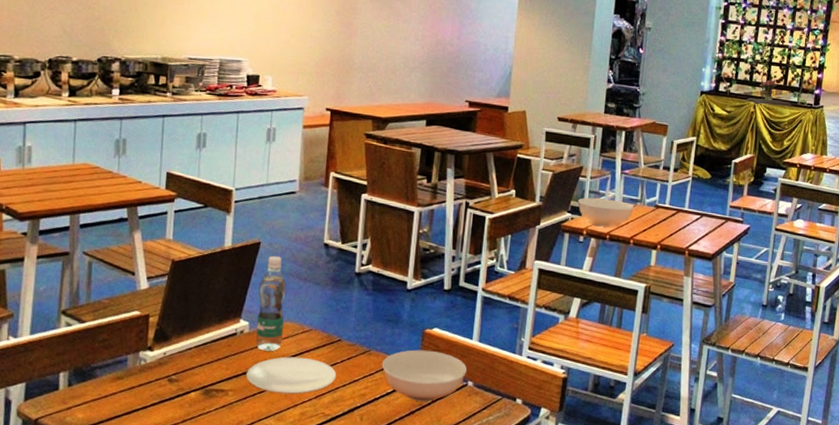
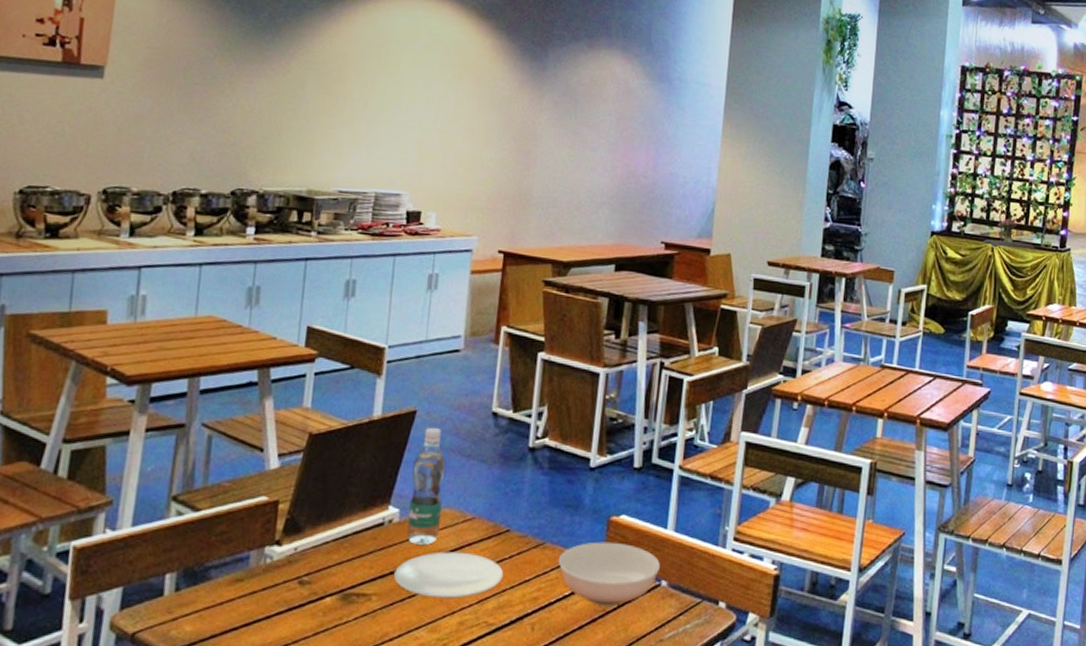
bowl: present [577,197,634,228] -> none [791,356,857,392]

